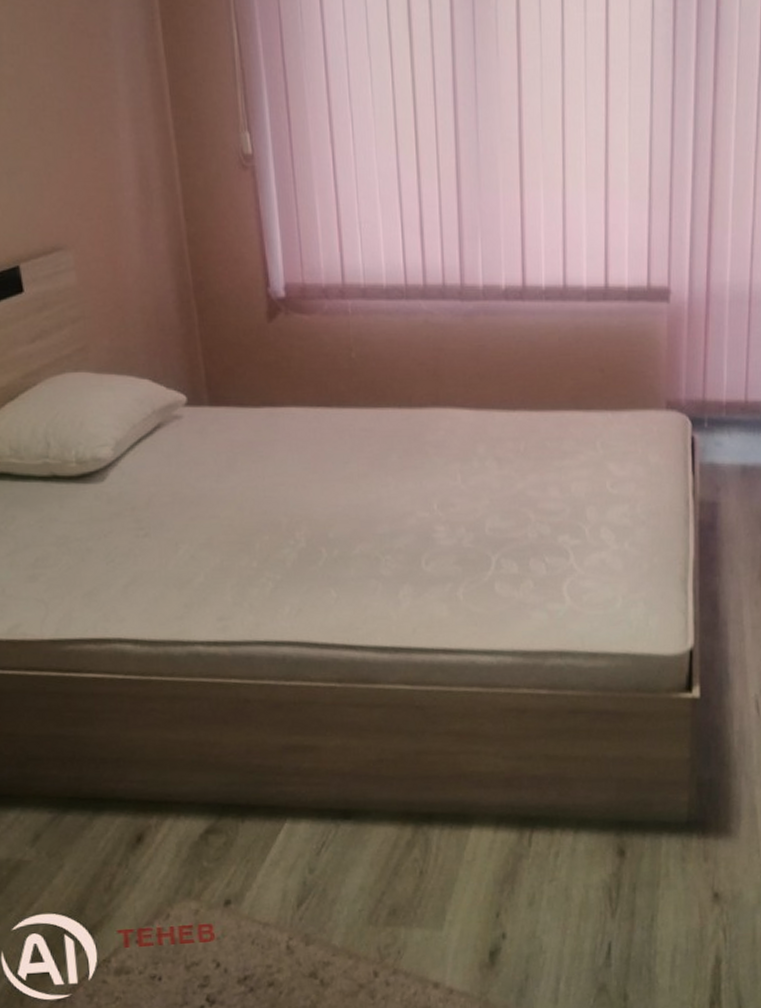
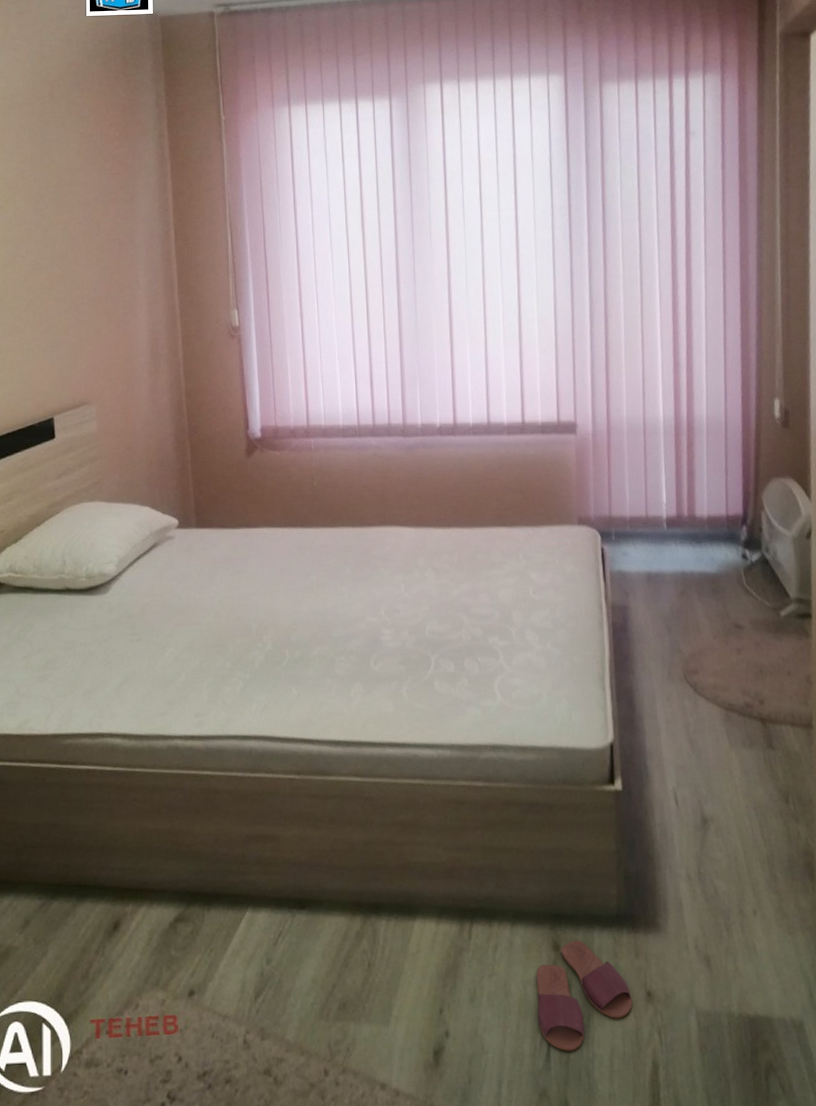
slippers: none [599,845,698,950] -> present [536,940,633,1051]

